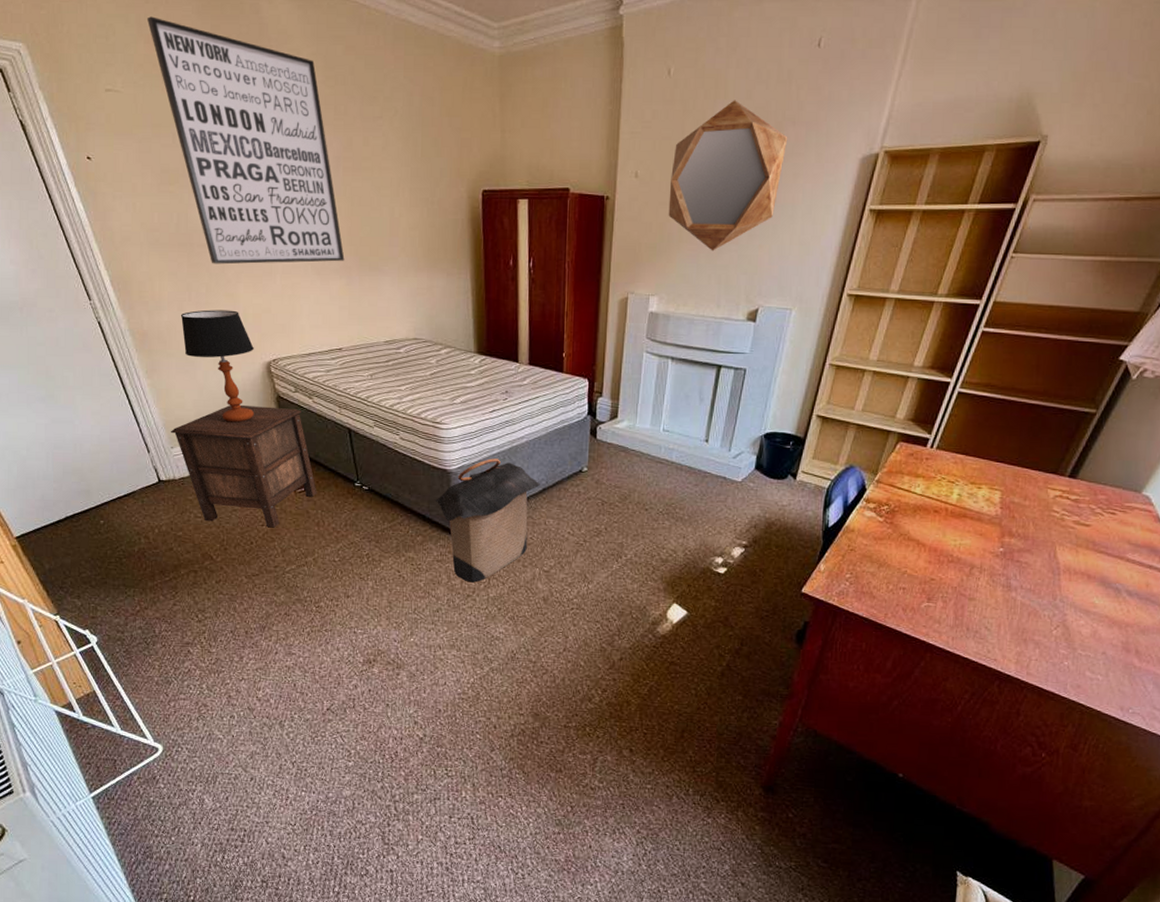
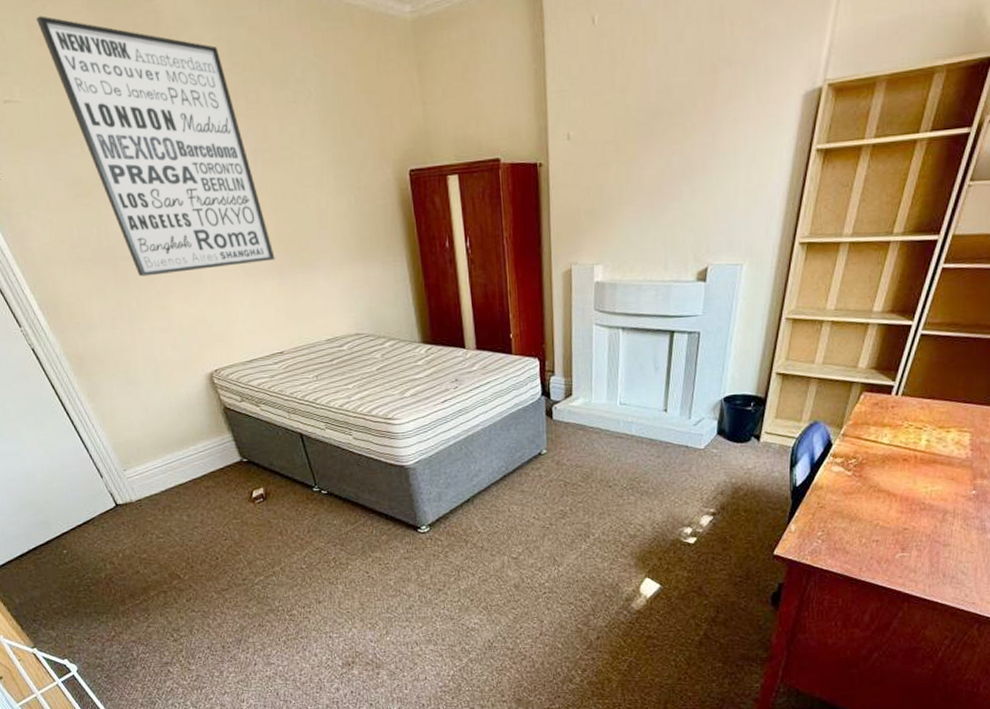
nightstand: present [171,404,317,528] -> none [121,418,276,541]
table lamp: present [180,309,255,423] -> none [114,323,204,439]
laundry hamper: present [435,458,540,583] -> none [395,449,500,577]
home mirror: present [668,100,788,251] -> none [604,44,725,211]

